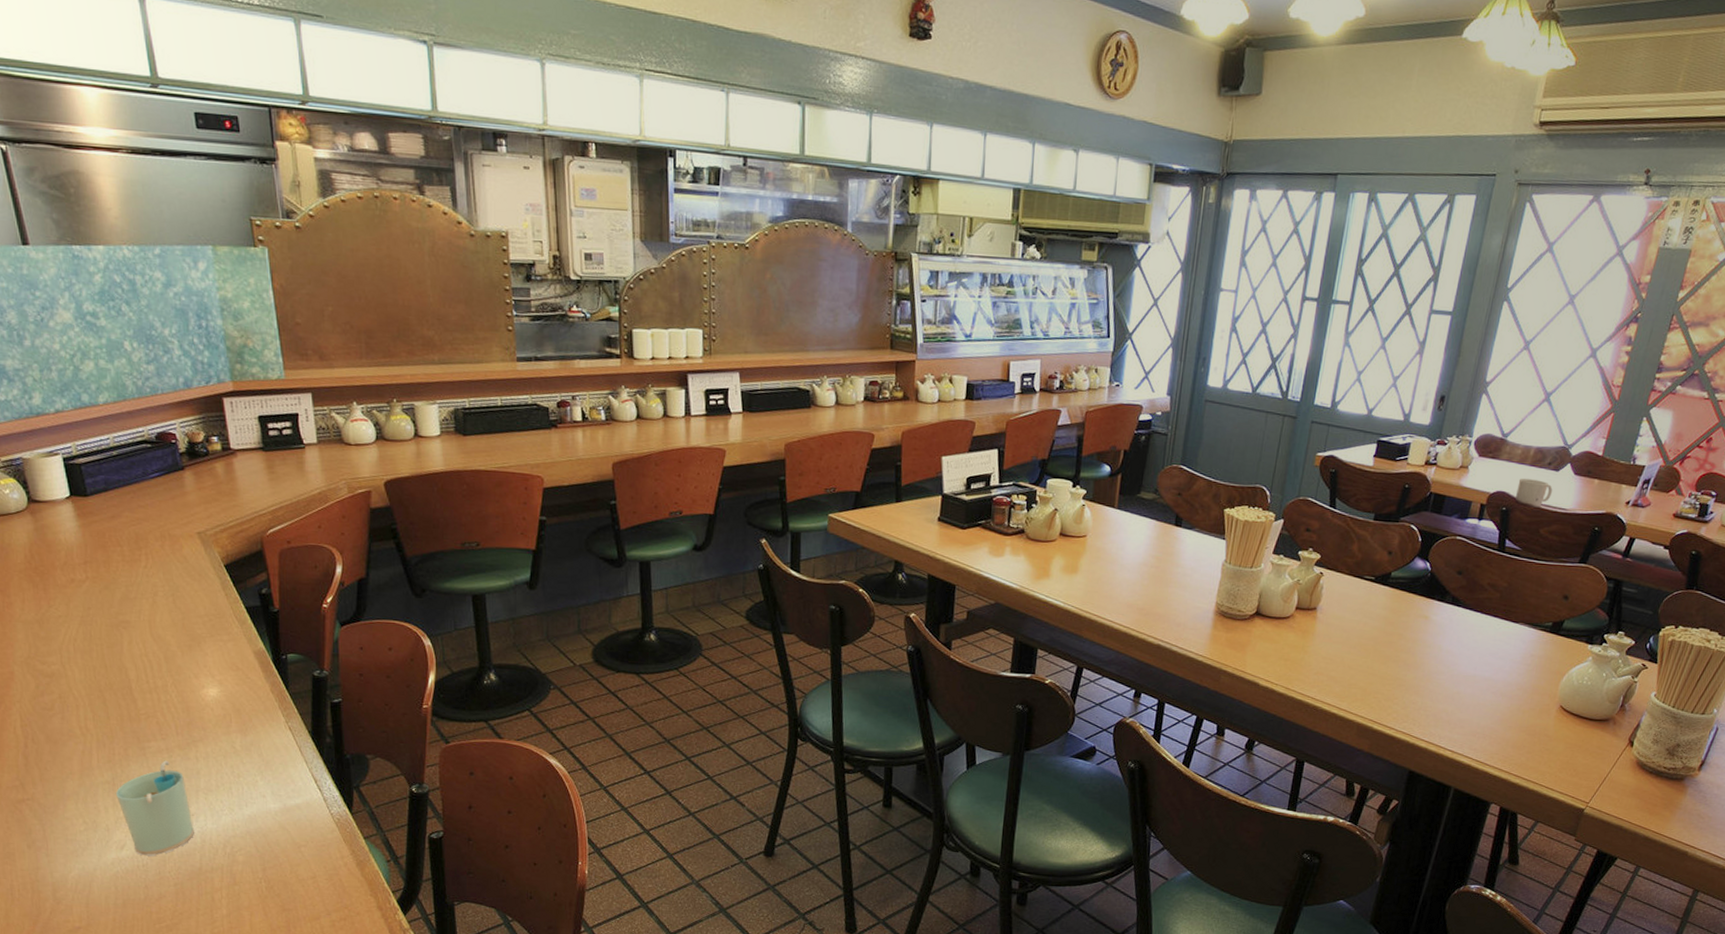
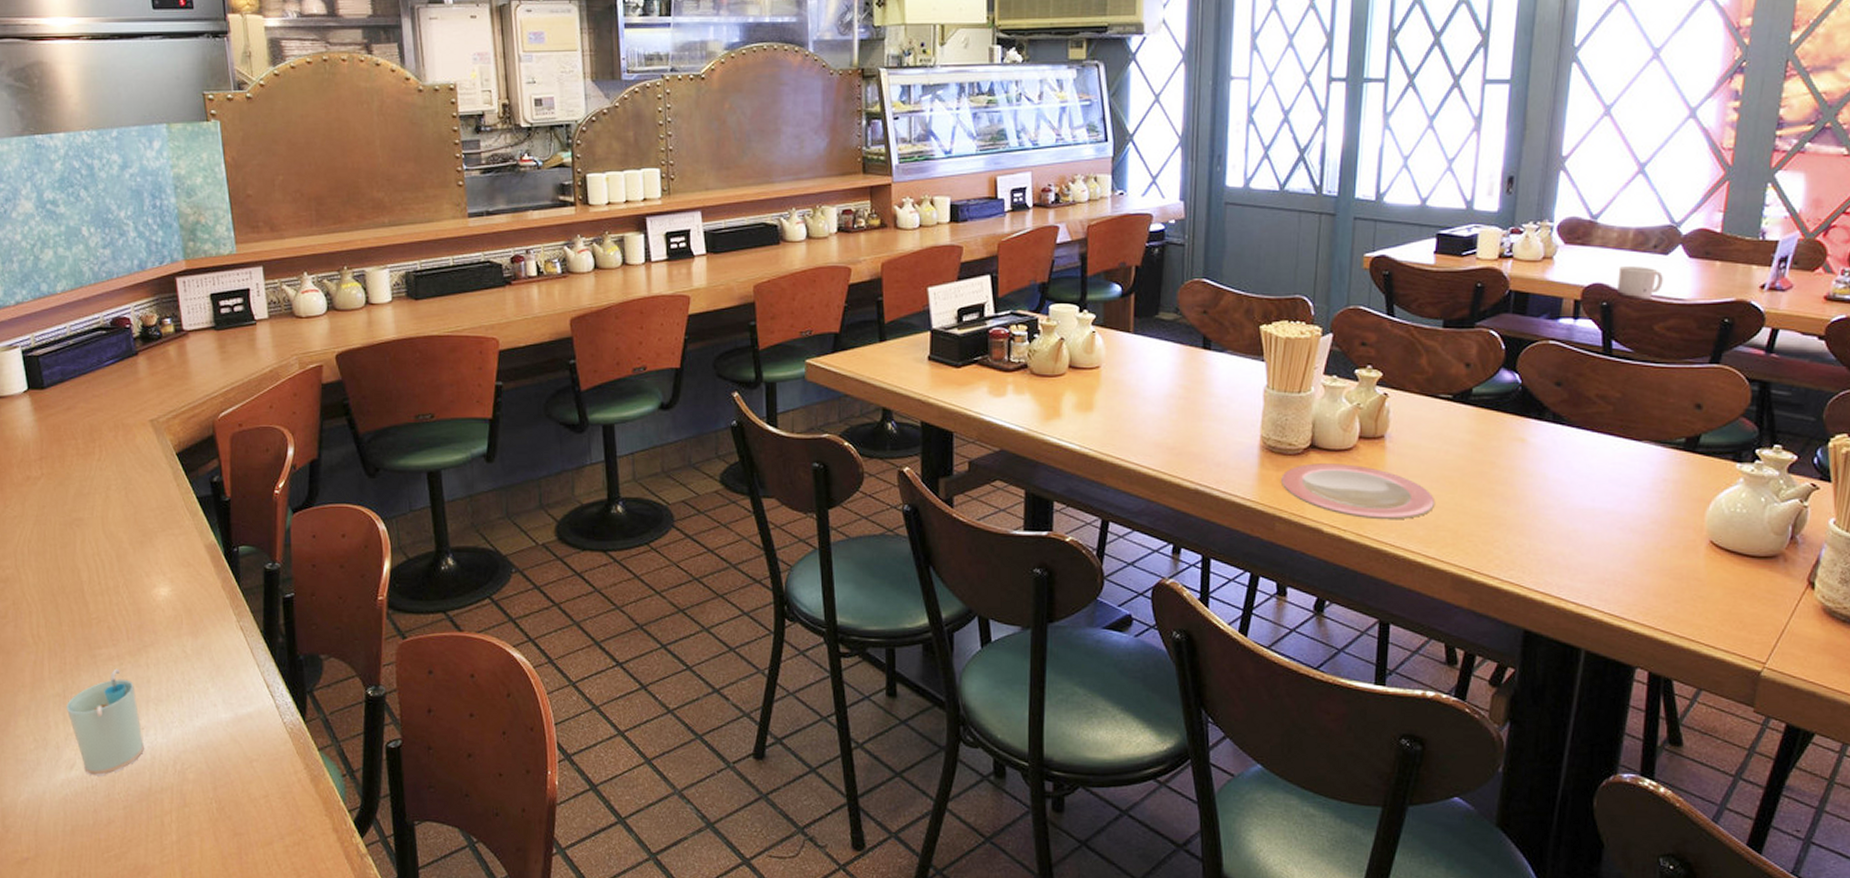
plate: none [1229,627,1352,678] -> present [1281,463,1436,520]

